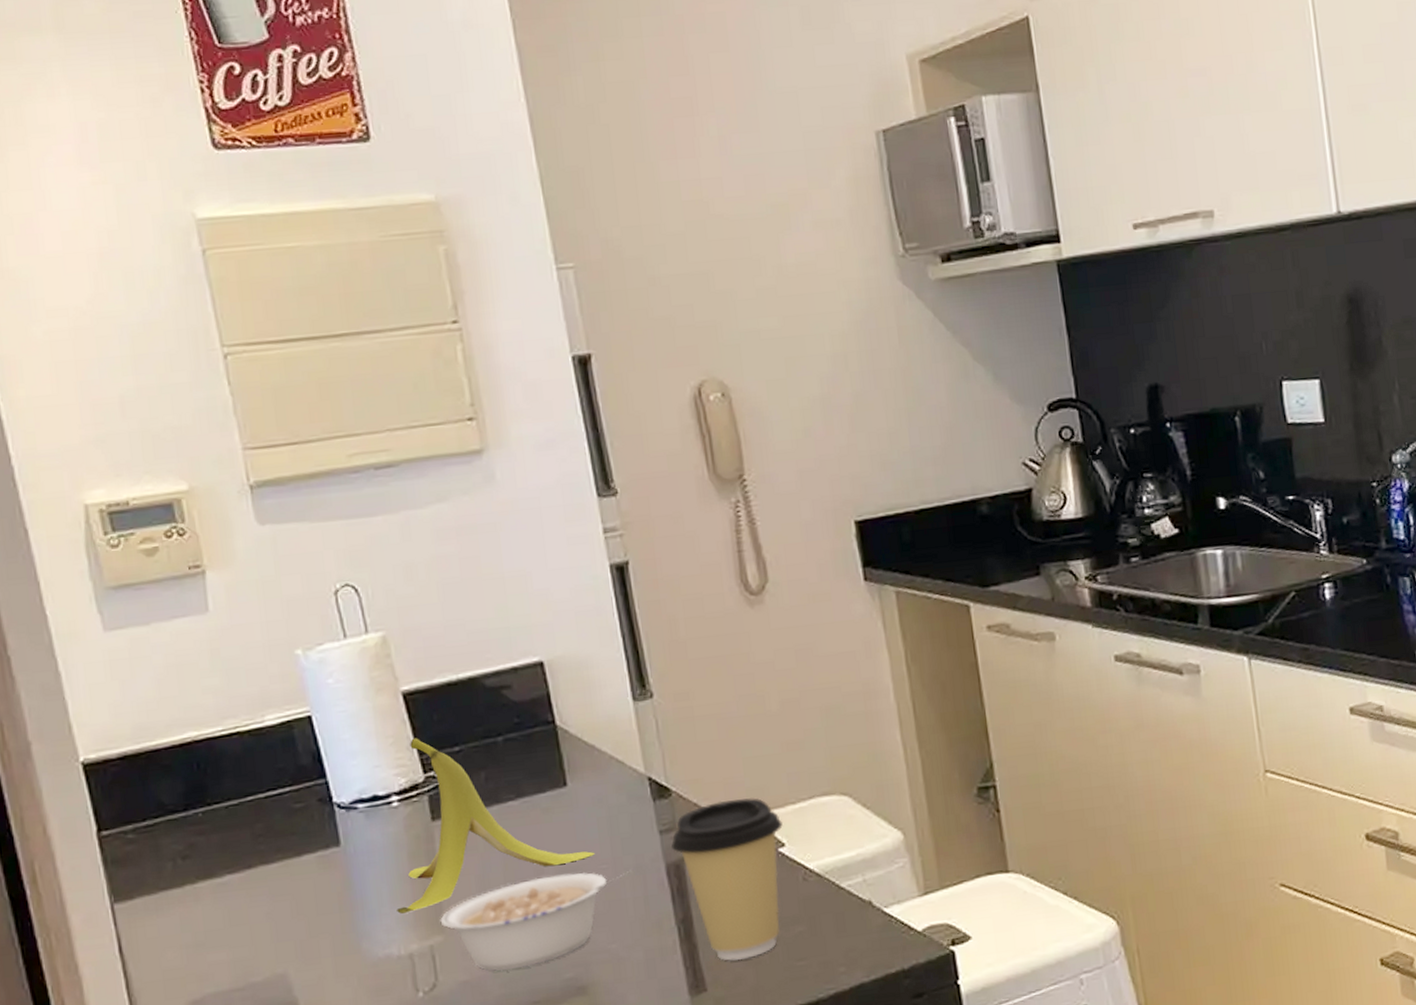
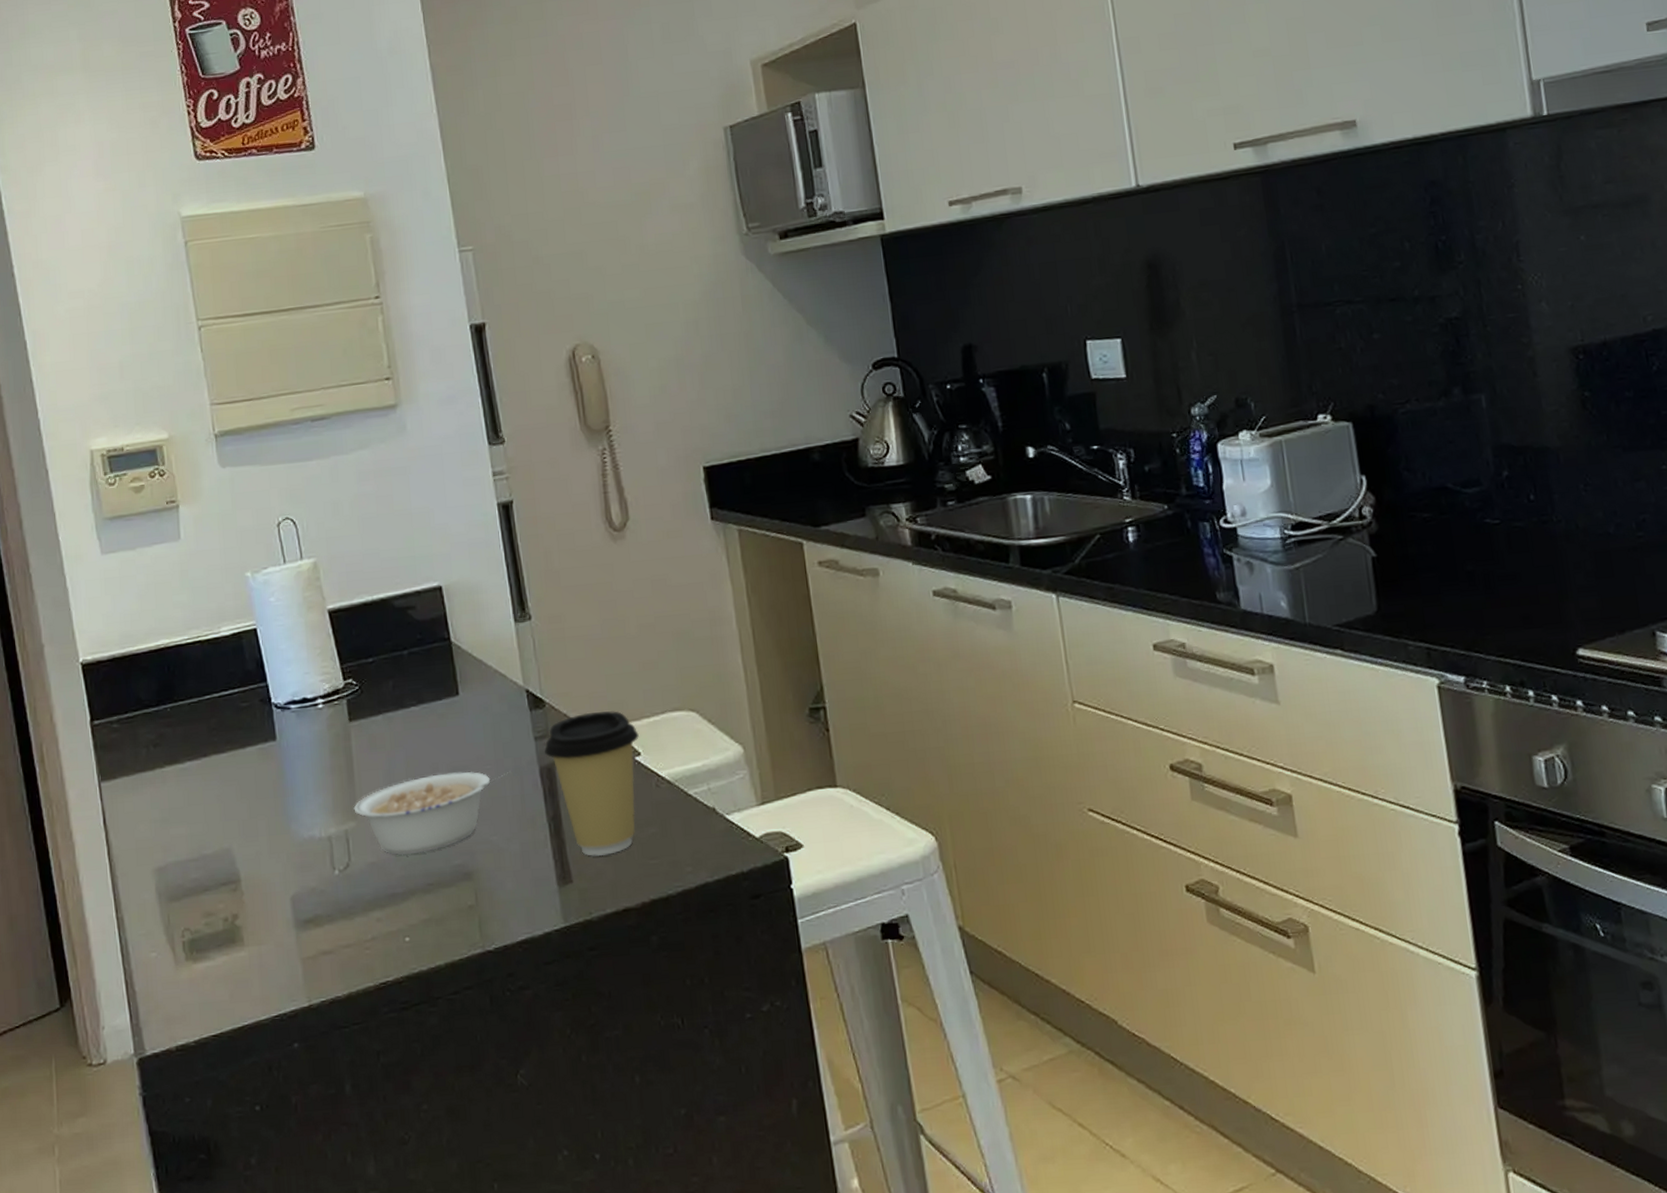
banana peel: present [397,738,595,914] -> none [319,649,481,801]

